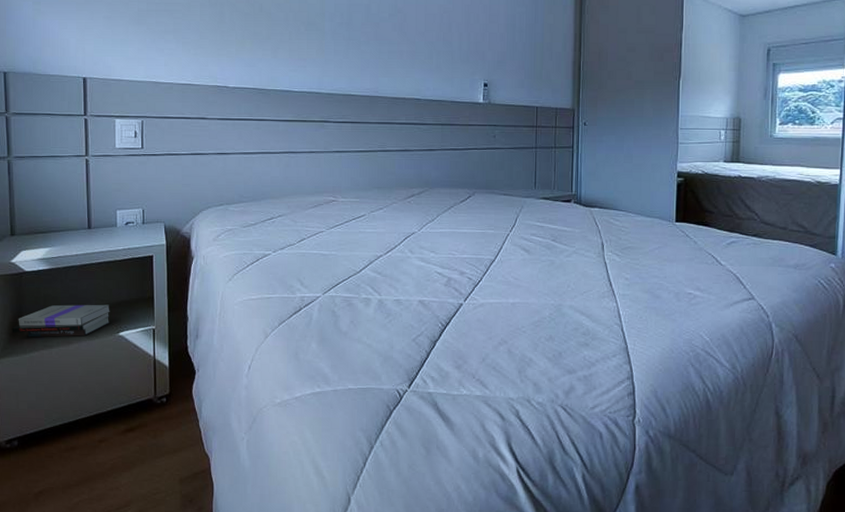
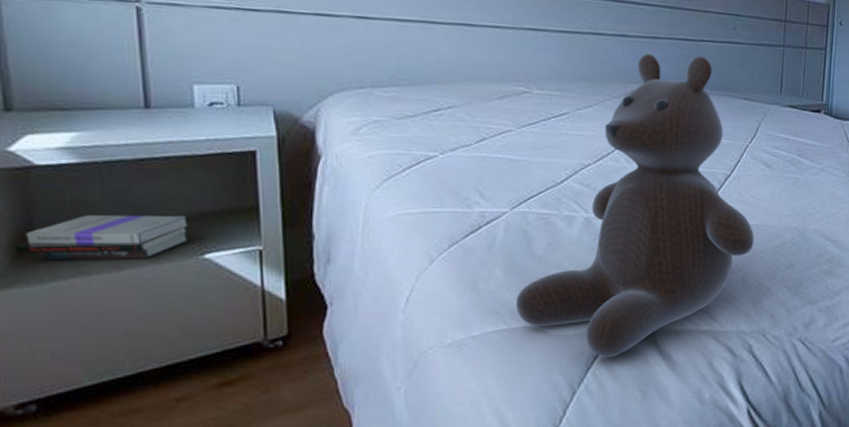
teddy bear: none [326,161,517,417] -> present [515,53,755,357]

